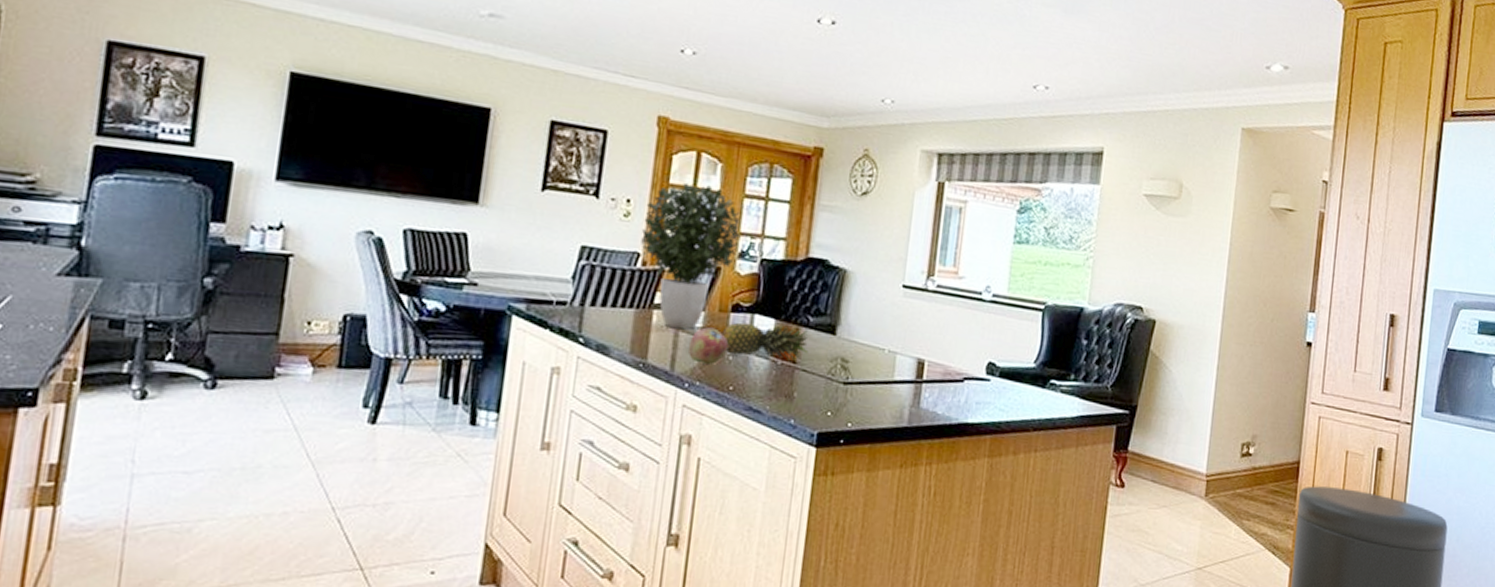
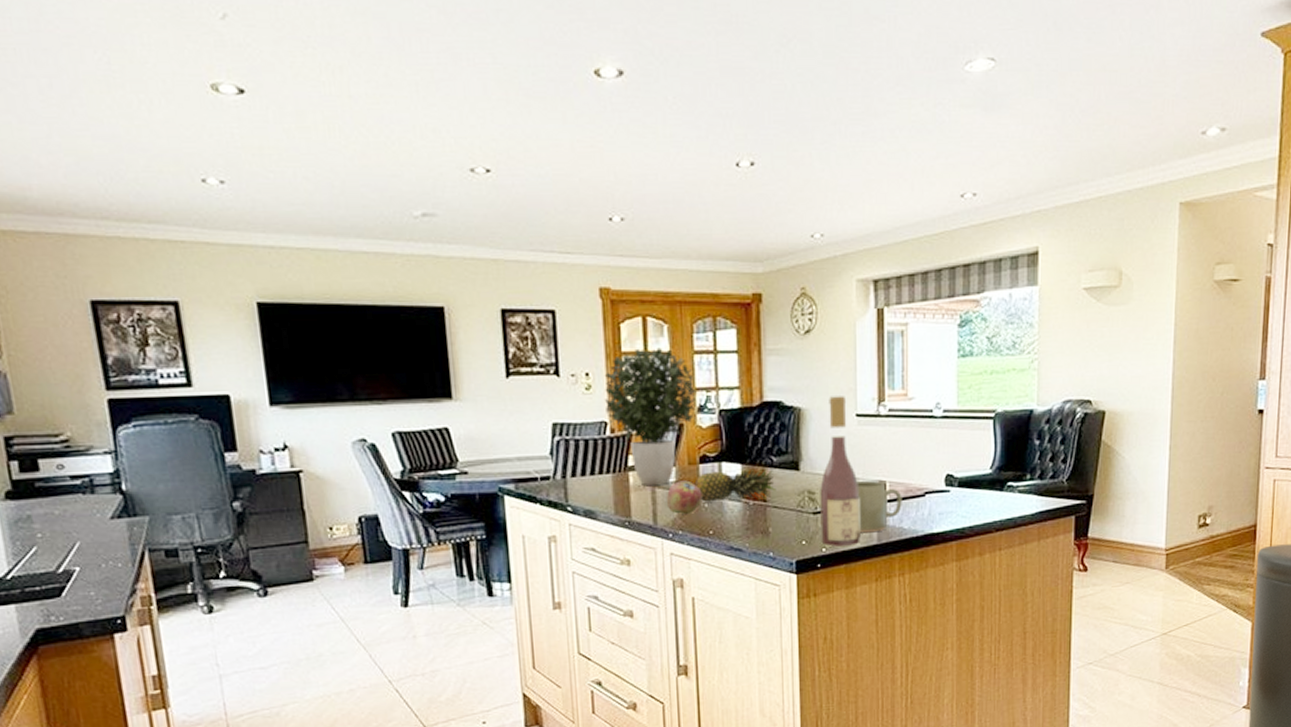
wine bottle: none [847,262,896,425] -> present [820,396,862,547]
mug: none [890,354,940,414] -> present [857,480,902,533]

